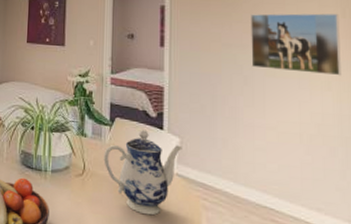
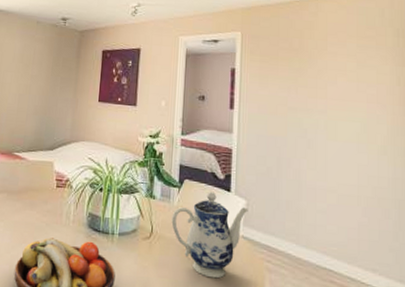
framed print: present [251,13,341,76] -> none [315,79,396,141]

